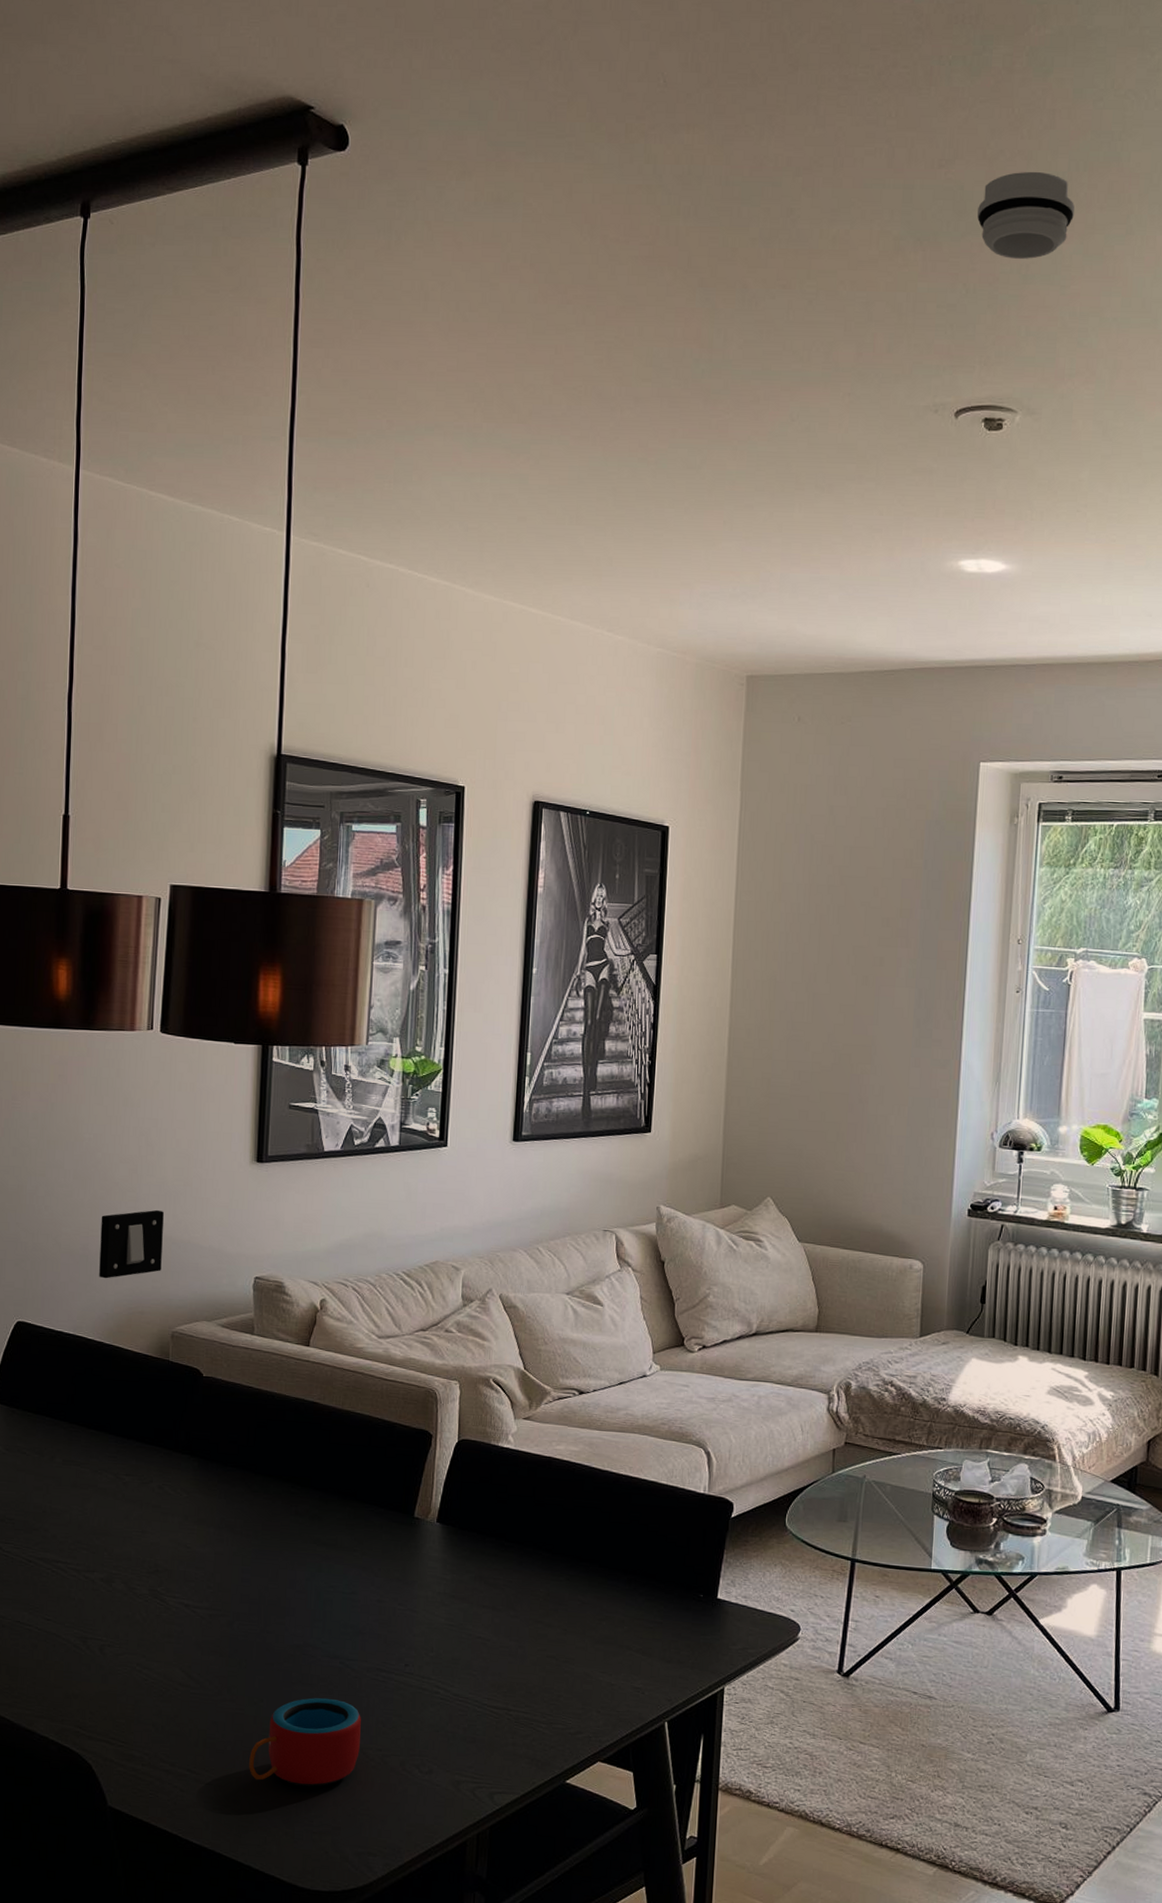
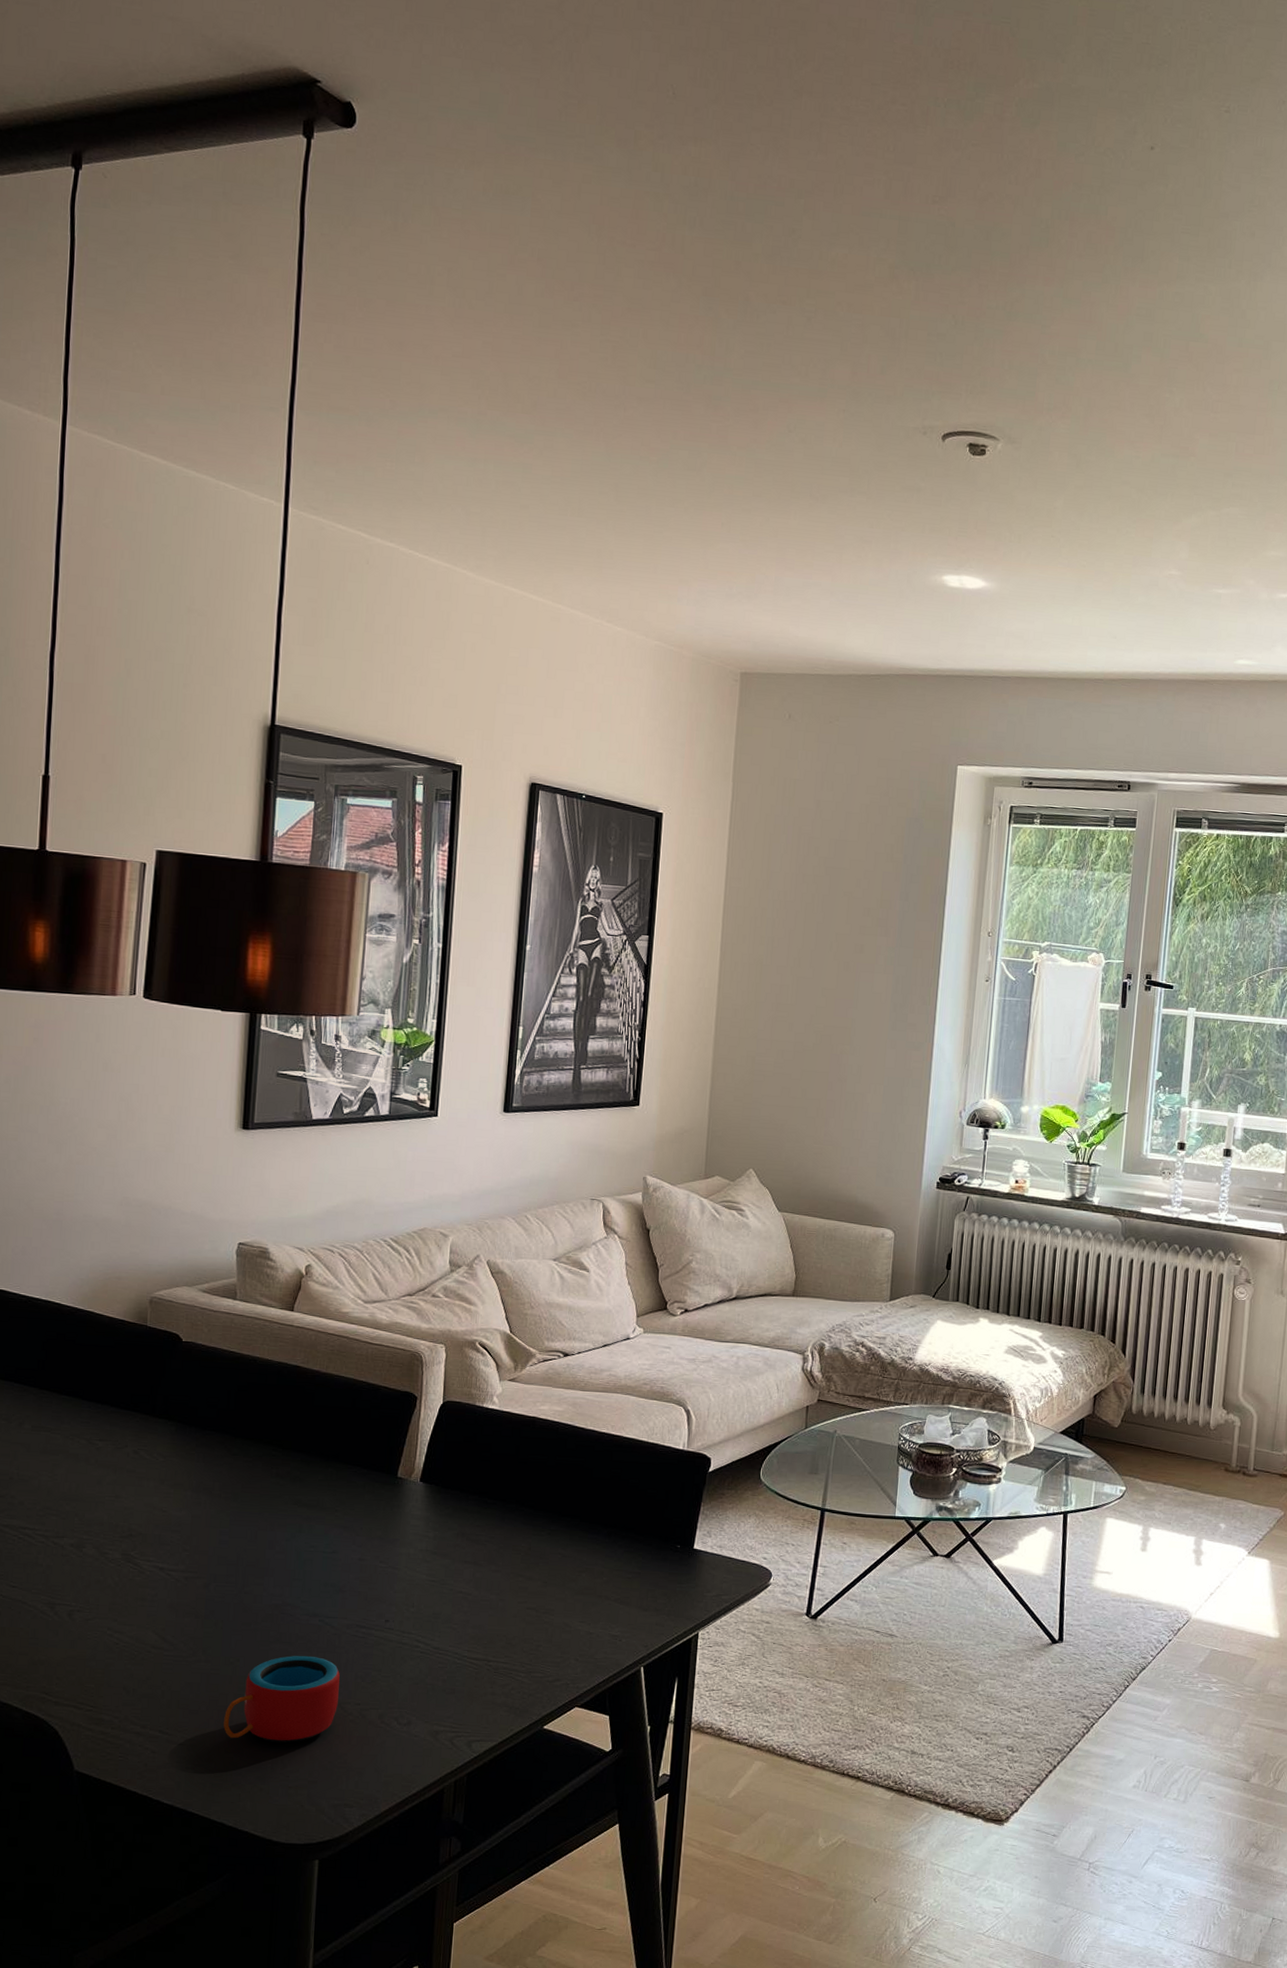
light switch: present [99,1209,164,1279] -> none [74,1175,144,1244]
smoke detector: present [977,171,1074,259] -> none [967,214,1056,298]

